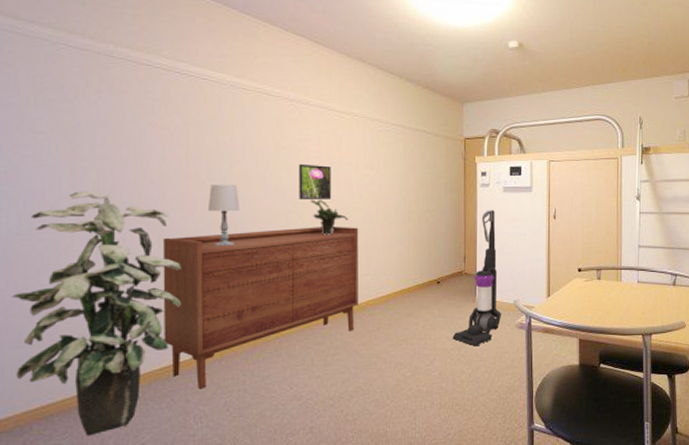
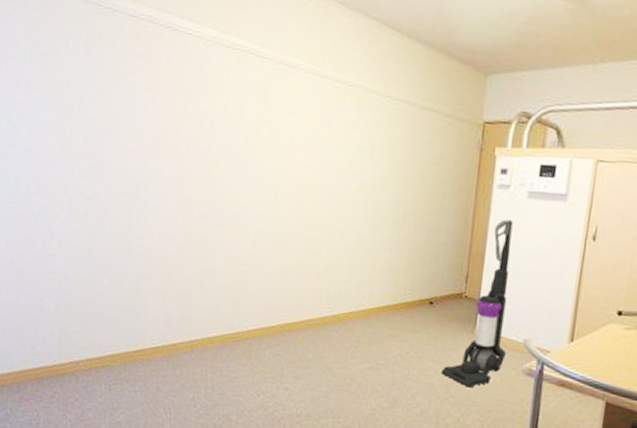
indoor plant: present [12,191,181,436] -> none [11,155,158,406]
sideboard: present [163,226,359,390] -> none [139,213,344,380]
table lamp: present [208,184,239,247] -> none [186,158,218,230]
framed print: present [299,163,332,201] -> none [280,141,318,187]
potted plant: present [310,199,348,235] -> none [292,185,333,230]

